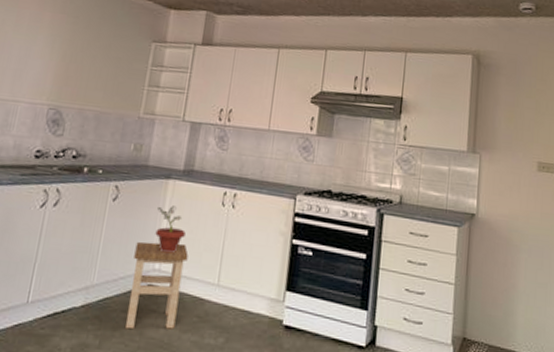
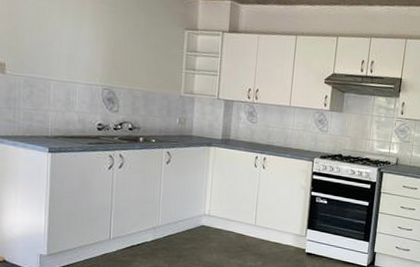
stool: present [126,241,189,330] -> none [187,194,231,257]
potted plant: present [155,206,186,254] -> none [203,167,227,203]

